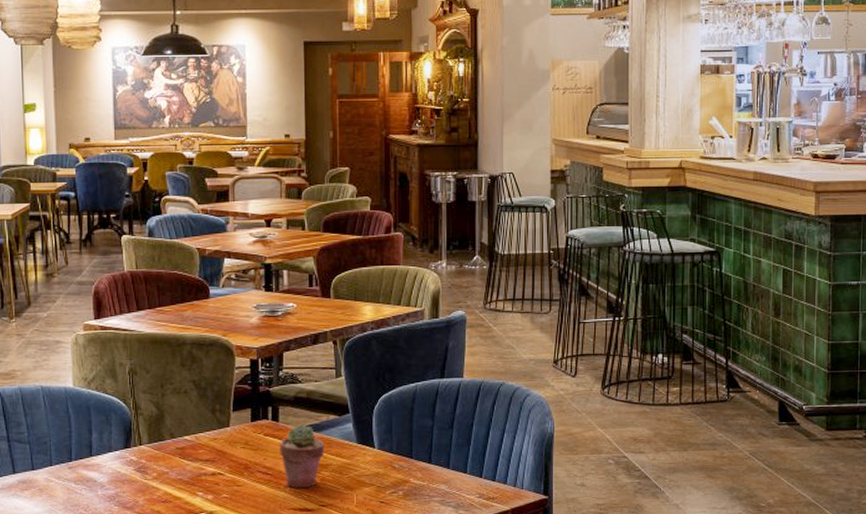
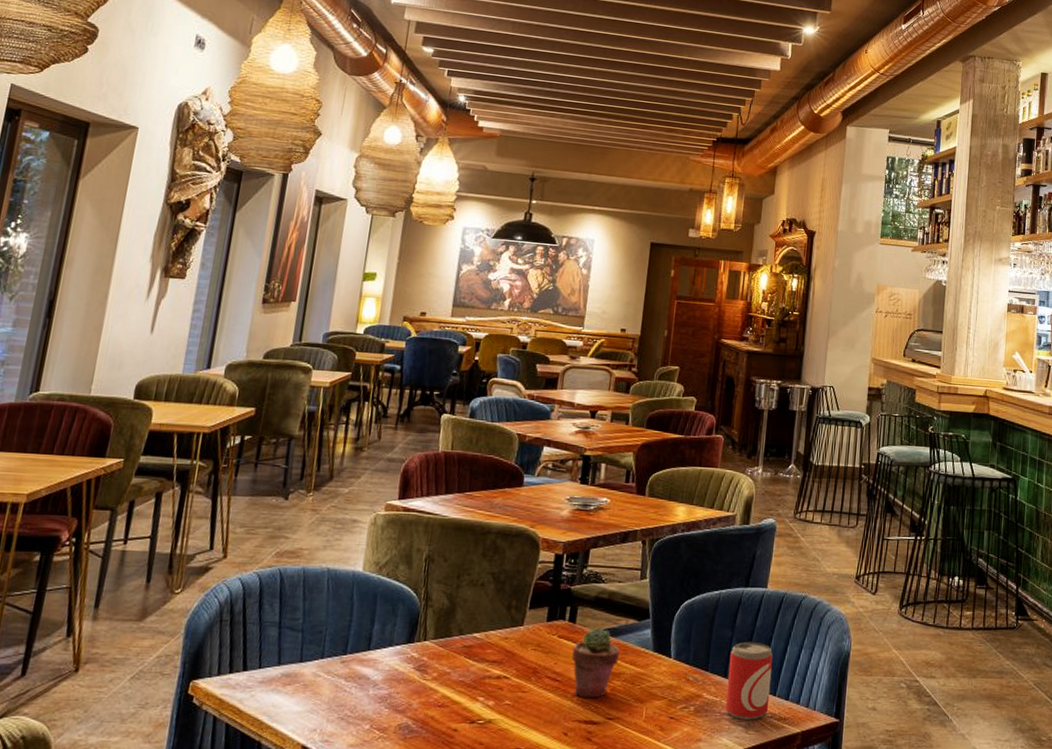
beer can: none [432,428,476,501] -> present [725,641,774,720]

